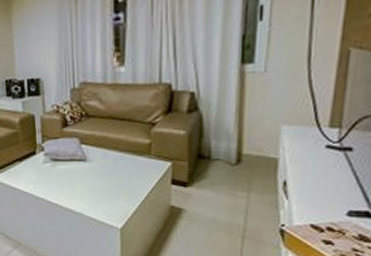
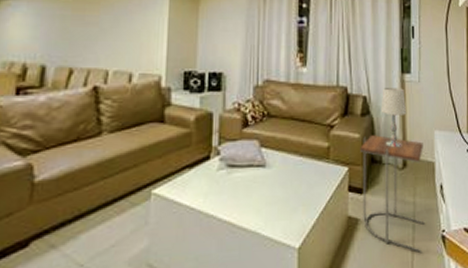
side table: none [185,131,265,242] -> present [360,135,425,253]
table lamp: none [211,80,246,144] -> present [380,88,407,148]

